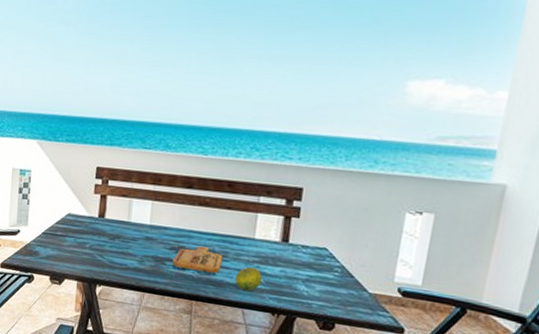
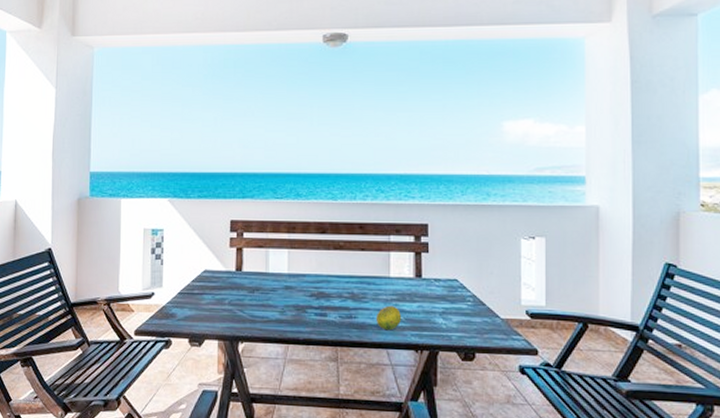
cutting board: present [172,245,223,273] -> none [314,290,363,316]

